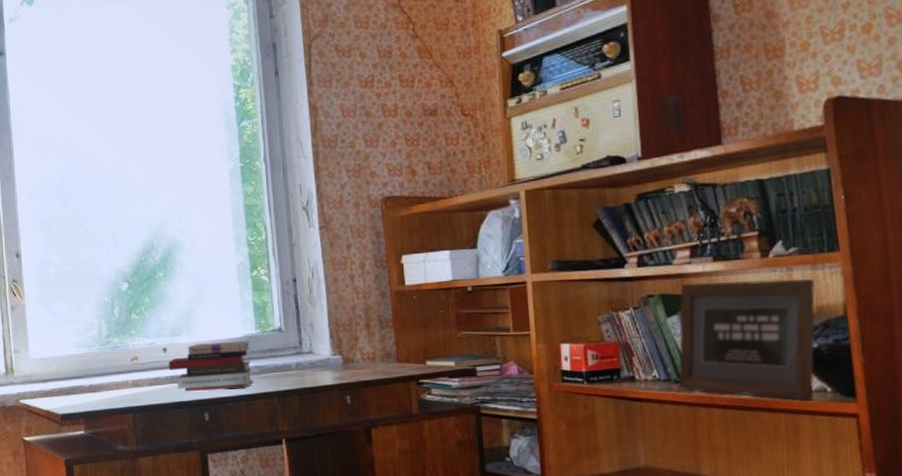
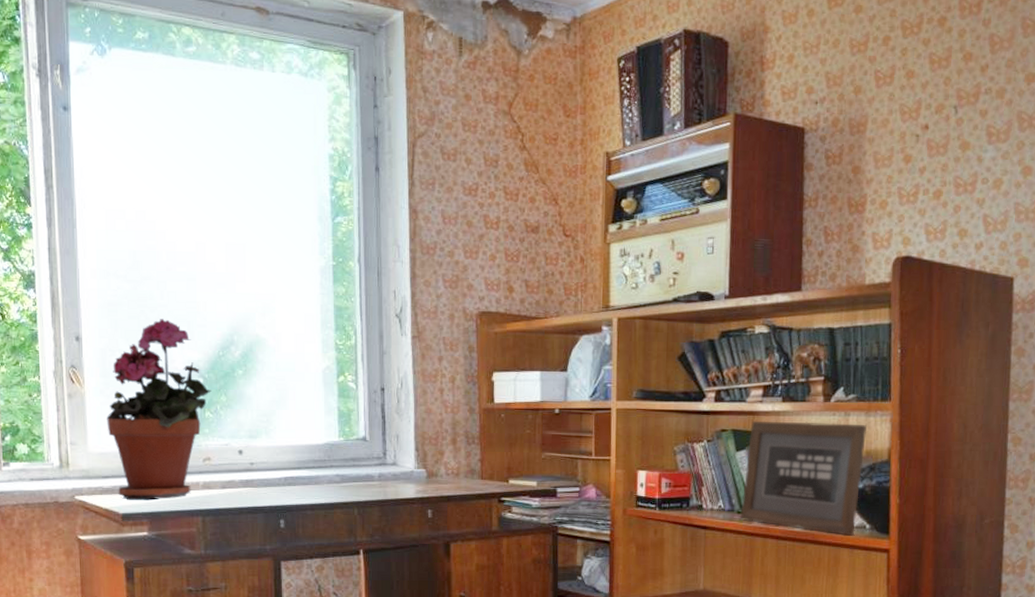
potted plant: none [44,231,136,400] -> present [106,319,211,499]
books: present [168,340,254,391] -> none [244,447,334,497]

